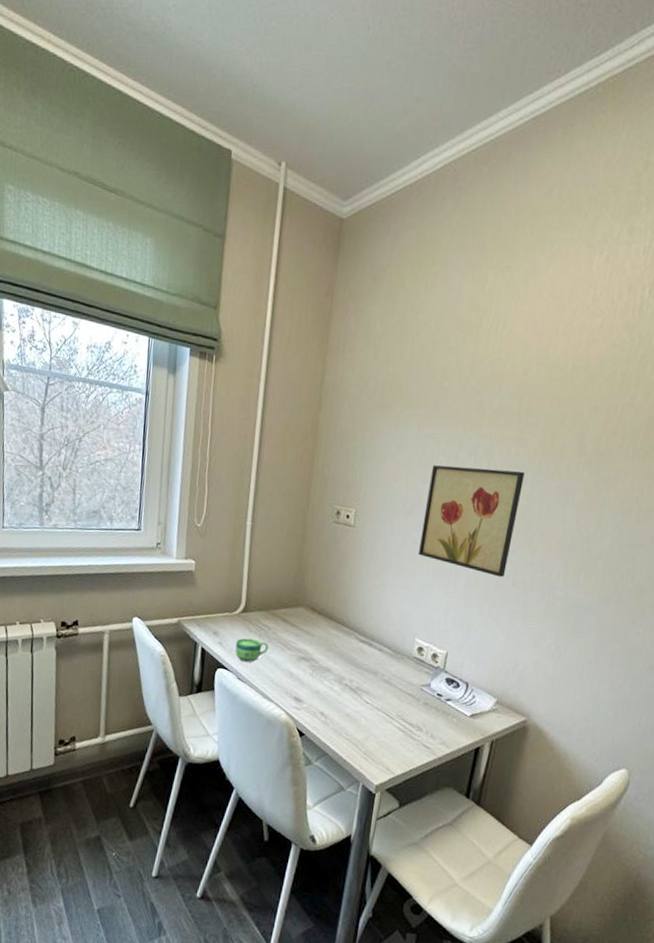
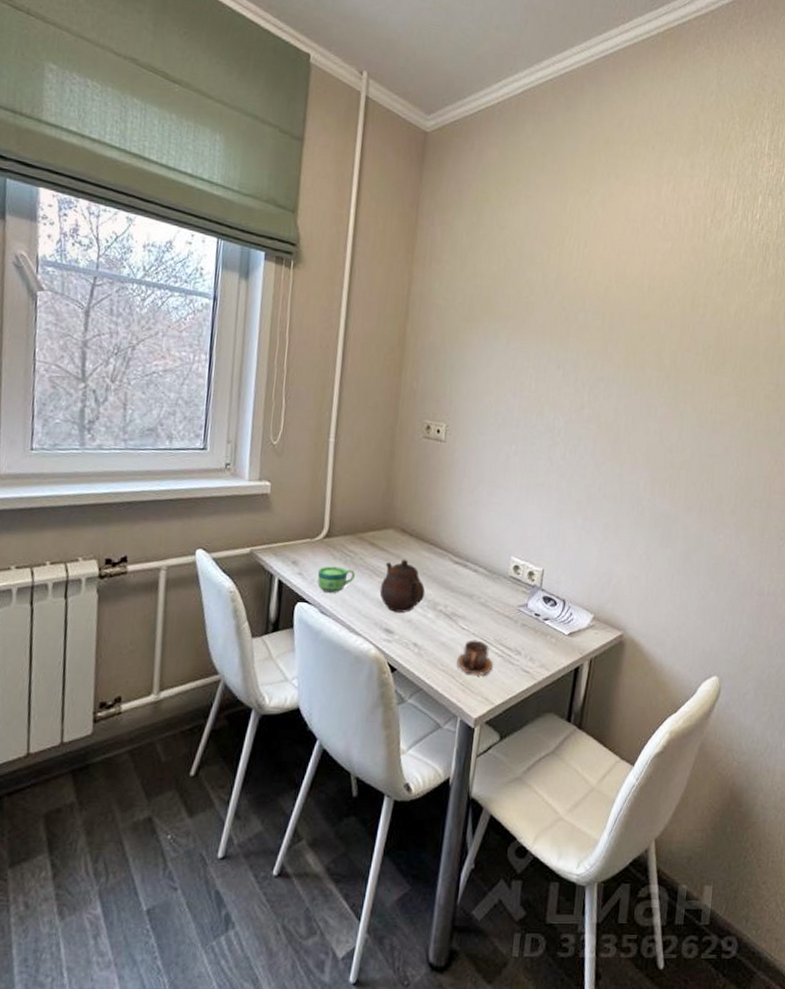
teapot: none [290,635,333,684] -> present [380,559,426,613]
cup: none [360,713,396,747] -> present [457,640,494,675]
wall art: present [418,465,525,577] -> none [511,378,610,490]

